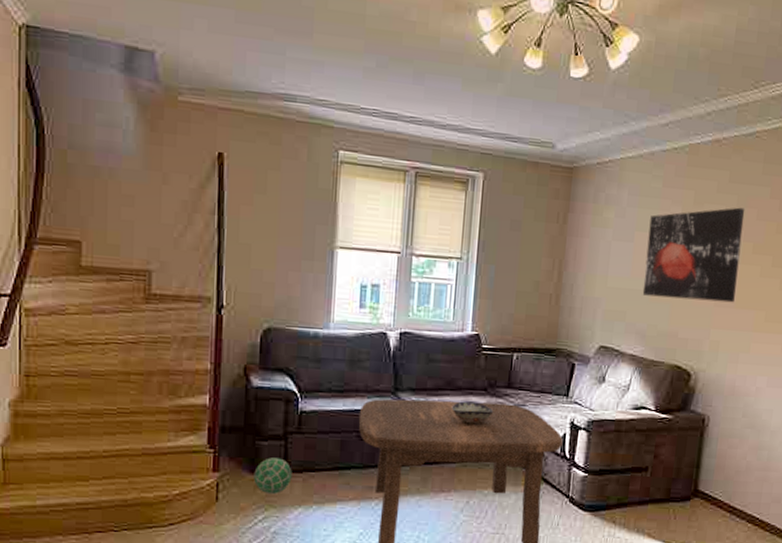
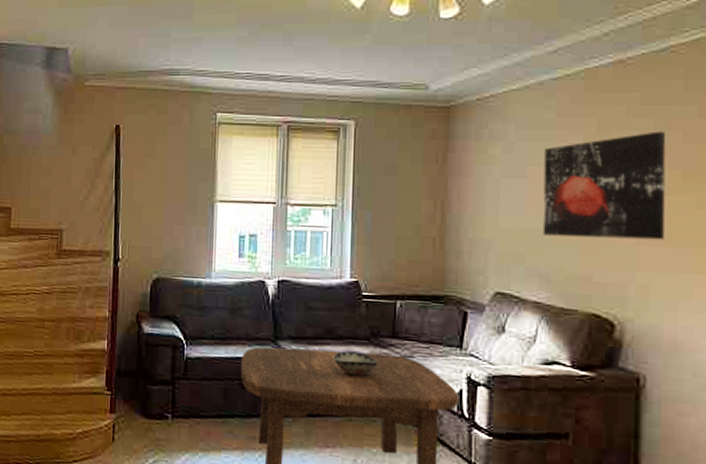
volleyball: present [254,458,292,495] -> none [145,402,179,439]

